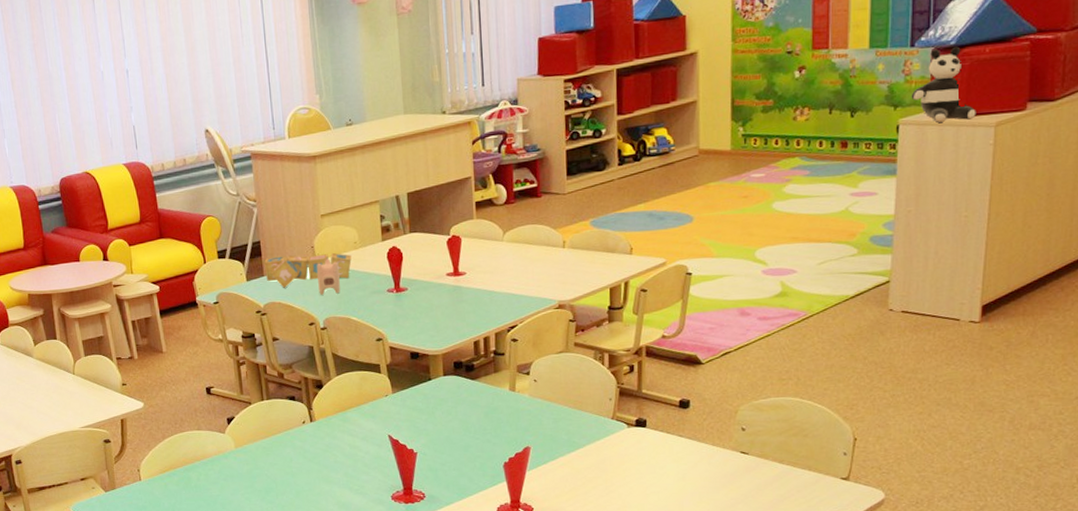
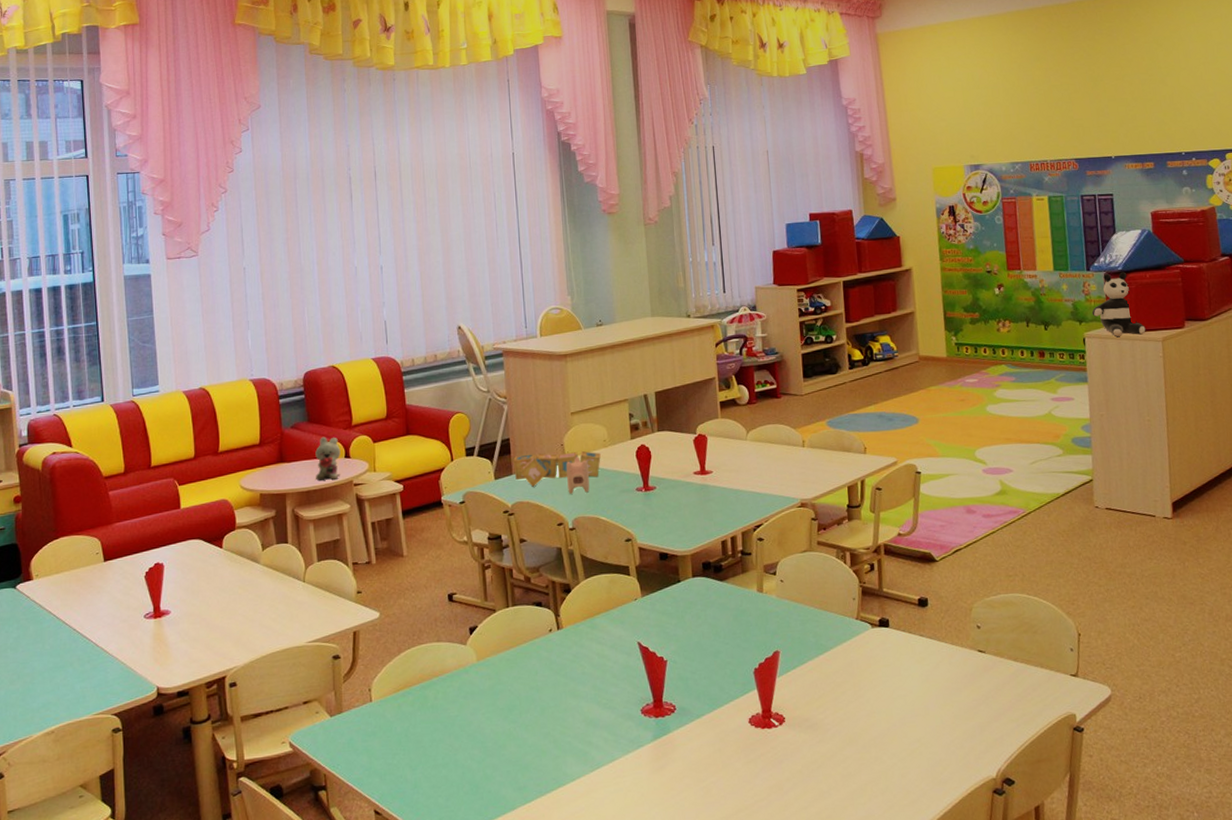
plush toy: none [75,240,100,282] -> present [315,436,341,481]

